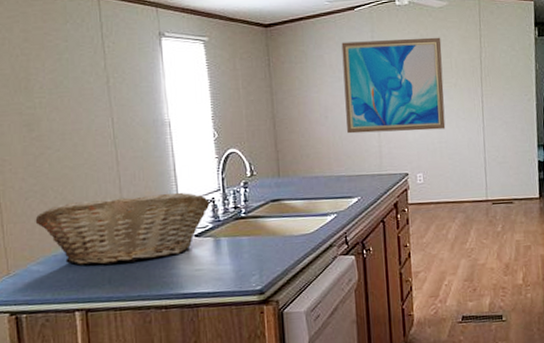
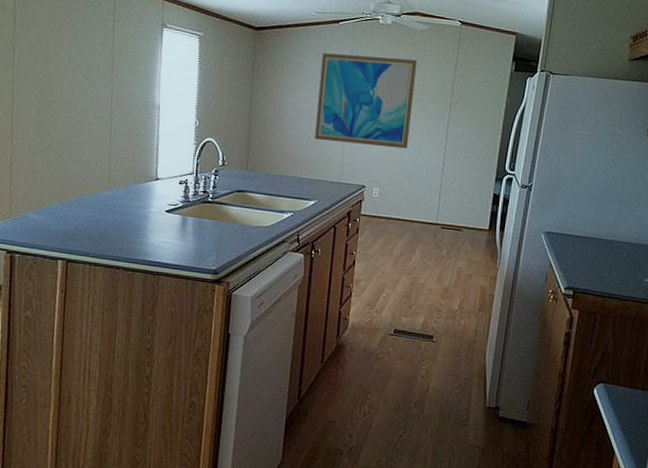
fruit basket: present [35,192,210,265] -> none [37,164,183,226]

